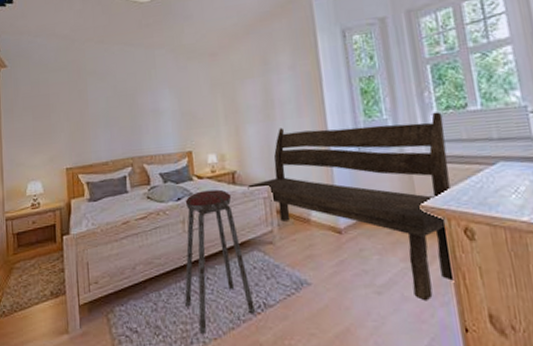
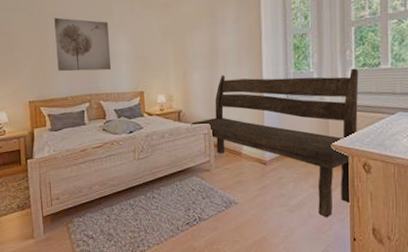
wall art: none [94,75,156,133] -> present [54,17,112,72]
music stool: present [185,189,255,335] -> none [134,125,191,241]

